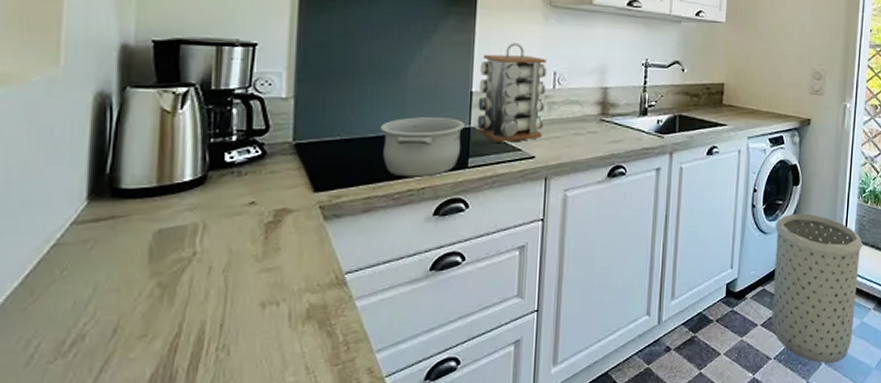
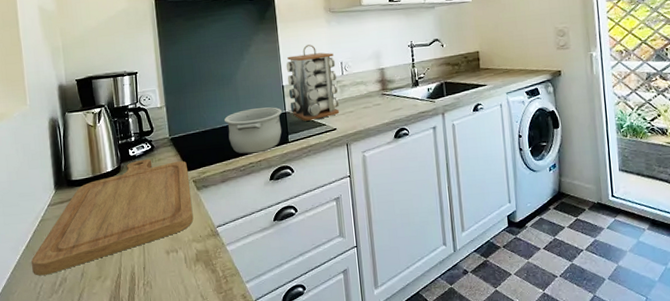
chopping board: none [25,169,314,330] -> present [31,158,194,276]
laundry basket: present [772,213,864,363] -> none [543,151,631,279]

